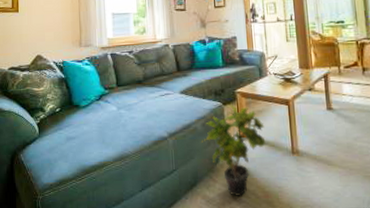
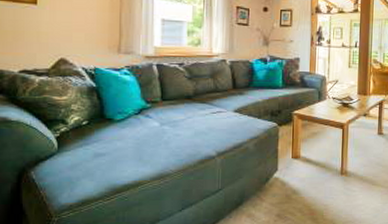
potted plant: present [202,105,266,197] -> none [252,127,318,215]

